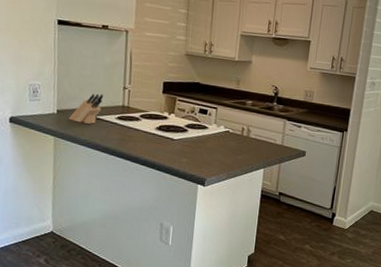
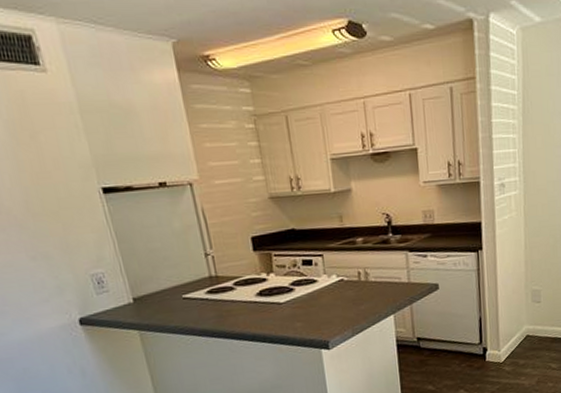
knife block: present [69,93,104,124] -> none [150,267,186,308]

